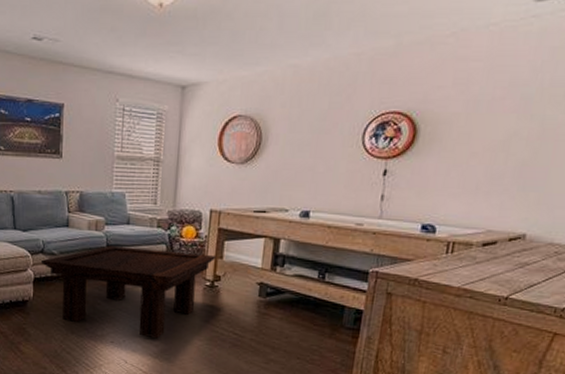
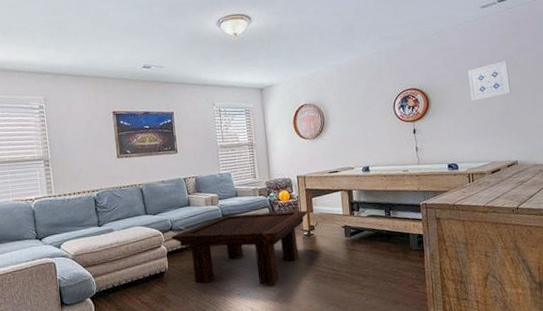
wall art: none [480,87,552,141] -> present [468,61,511,101]

